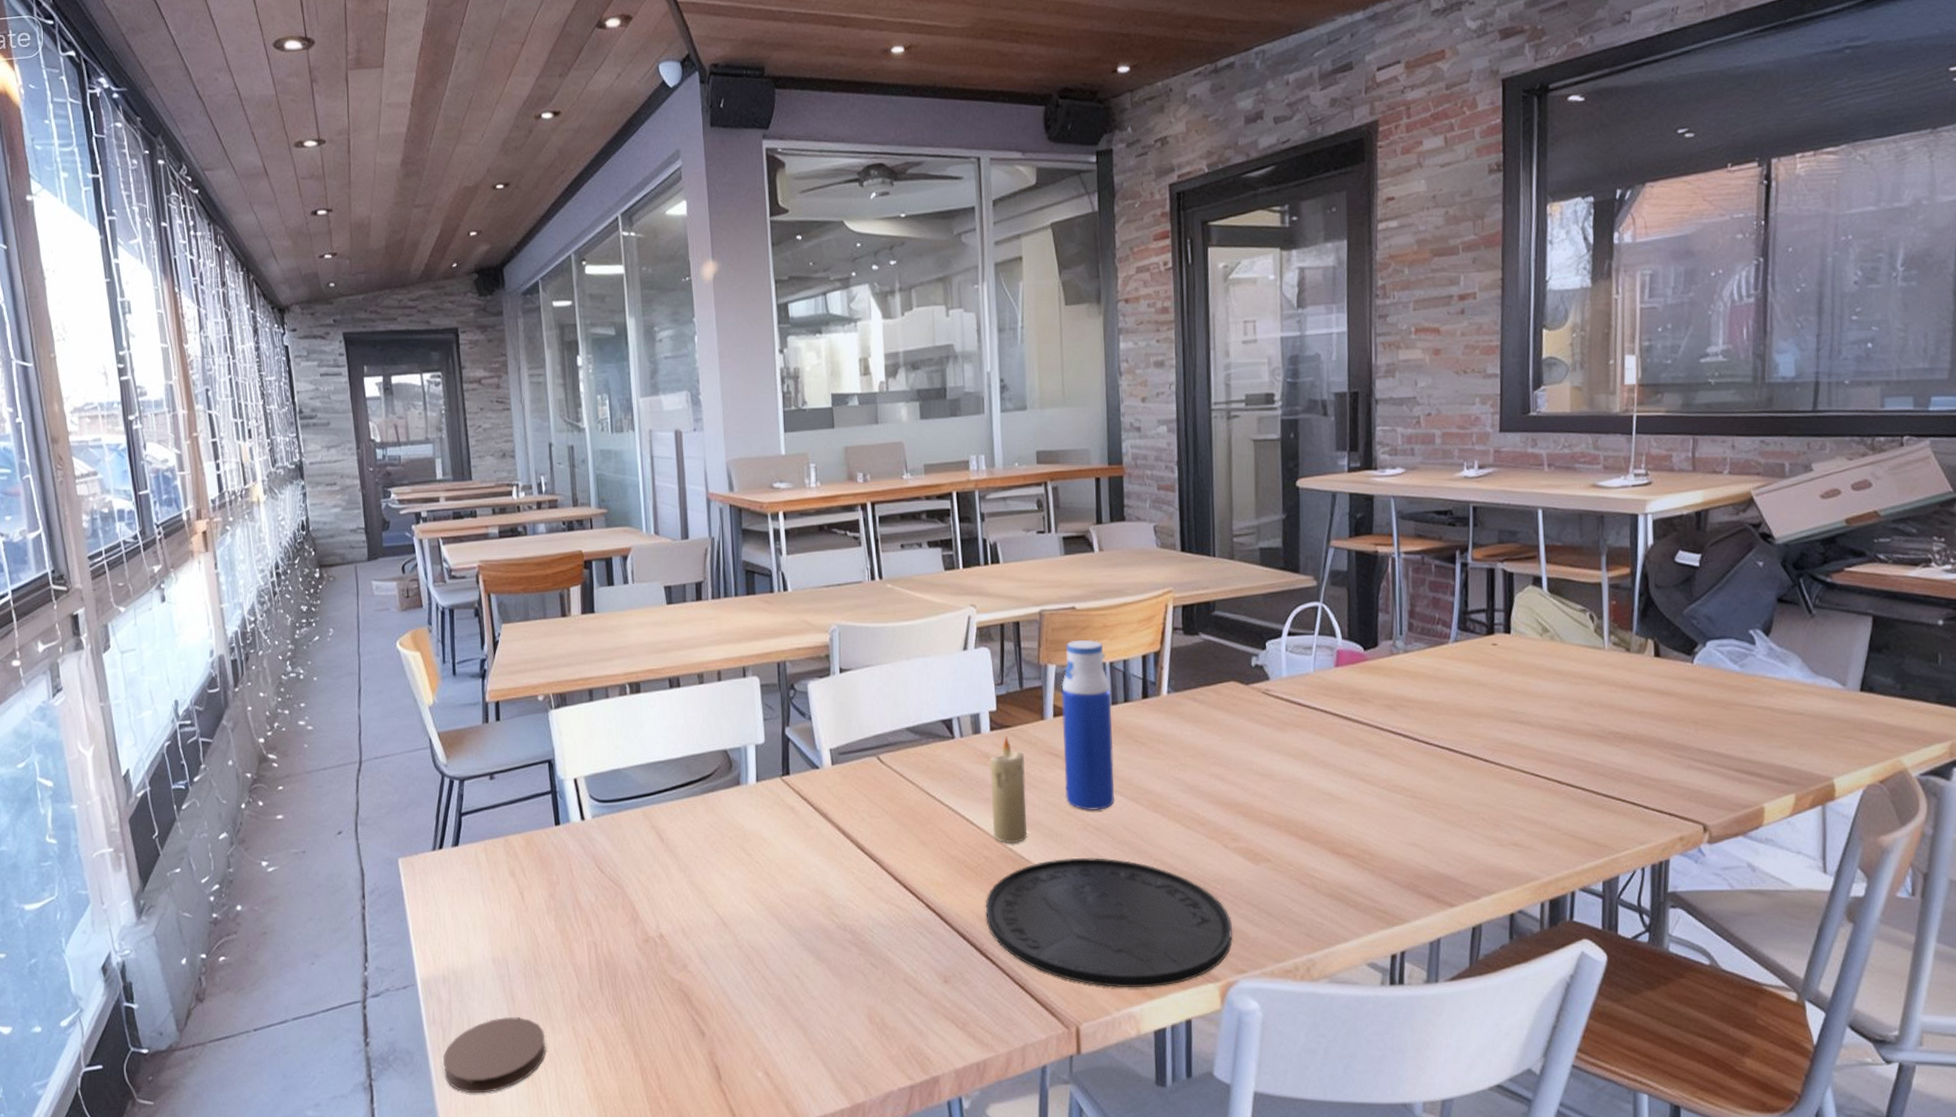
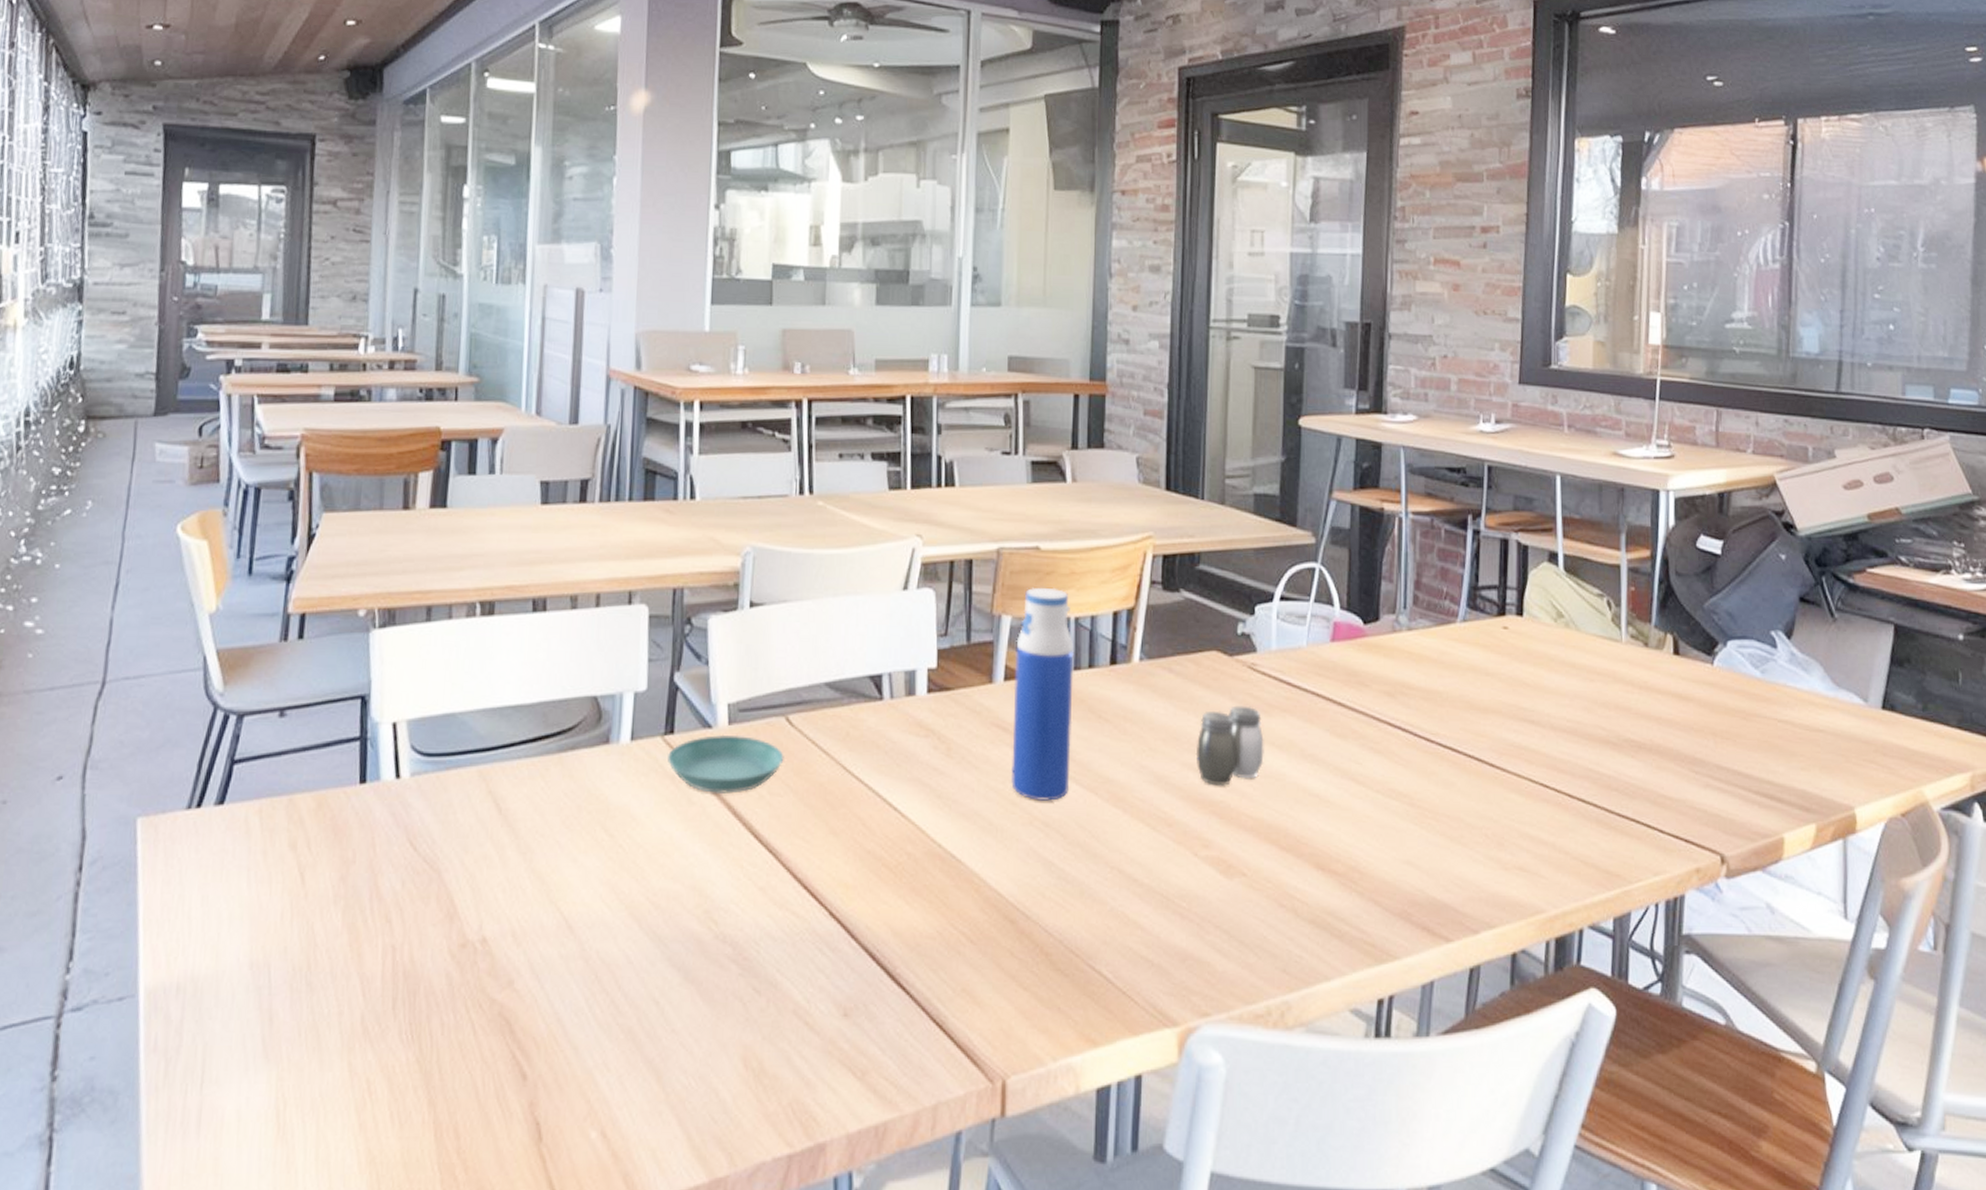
coaster: present [442,1016,546,1094] -> none [159,1044,309,1154]
saucer: none [787,773,879,818] -> present [668,734,784,794]
plate: present [985,857,1233,989] -> none [902,859,1197,1032]
candle: present [989,736,1027,843] -> none [921,700,965,837]
salt and pepper shaker: none [1221,724,1281,791] -> present [1195,705,1264,786]

